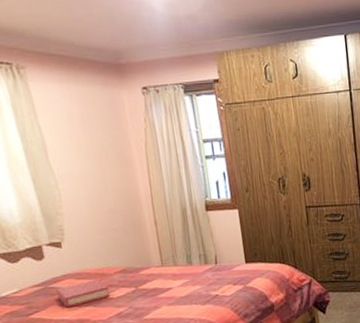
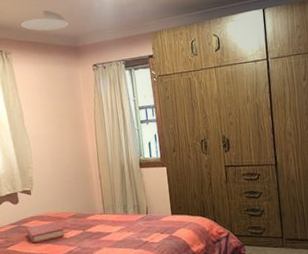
ceiling light: none [38,15,108,42] -> present [21,10,69,31]

